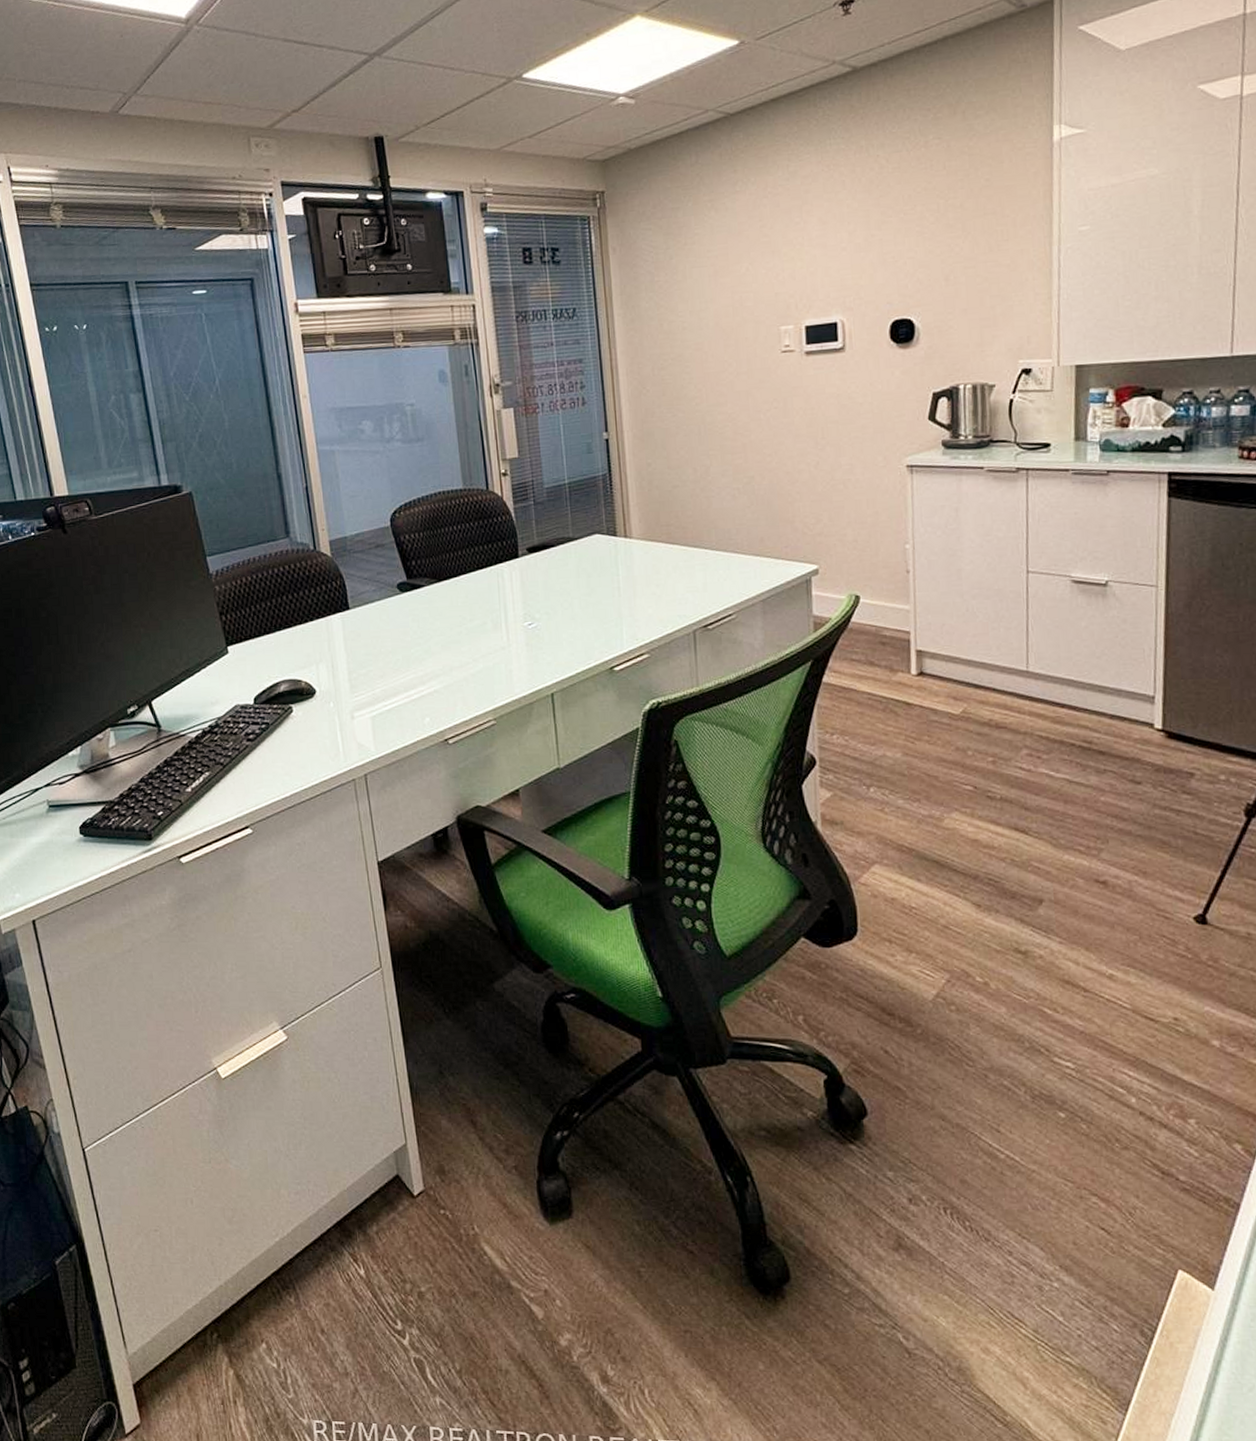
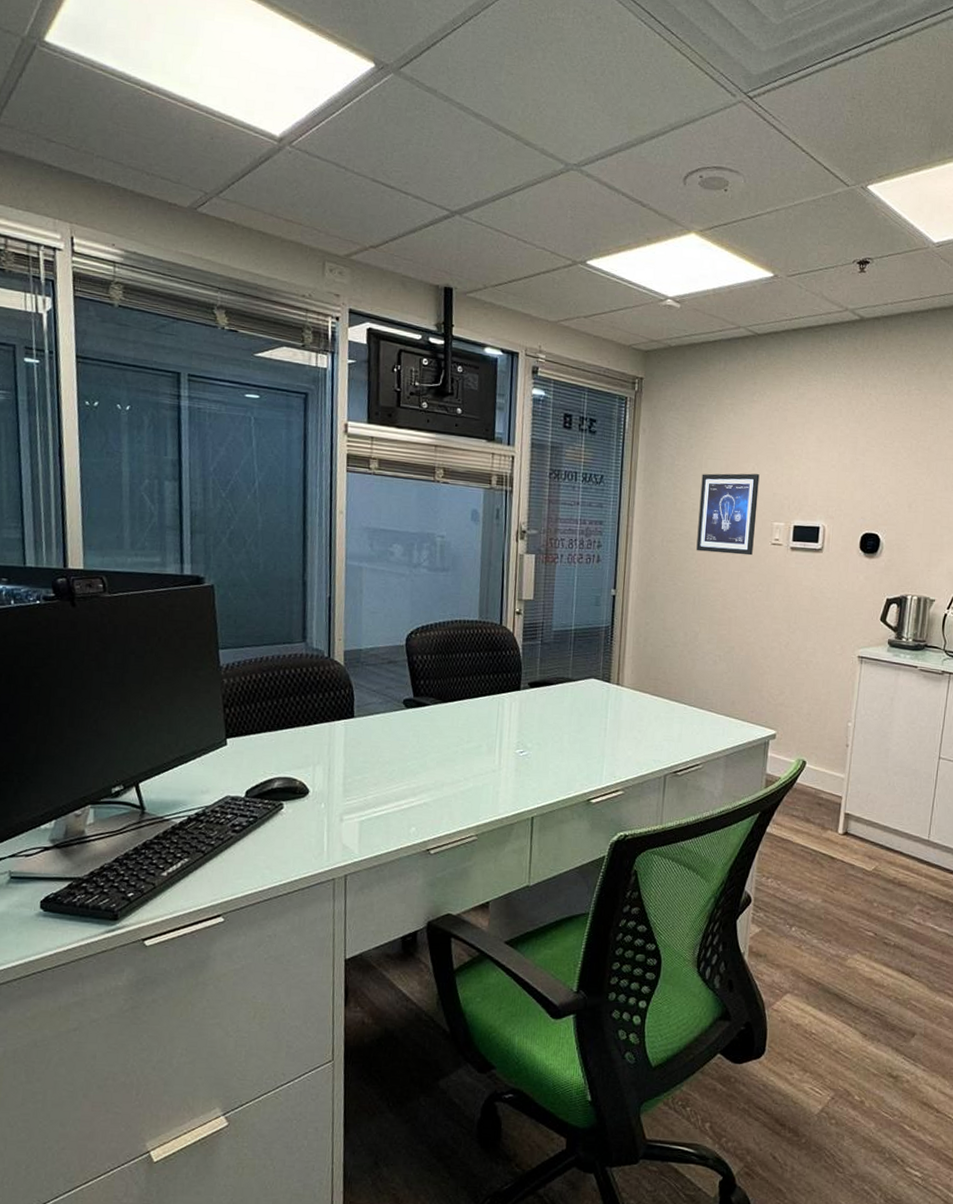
wall art: none [687,274,761,374] -> present [696,473,760,556]

